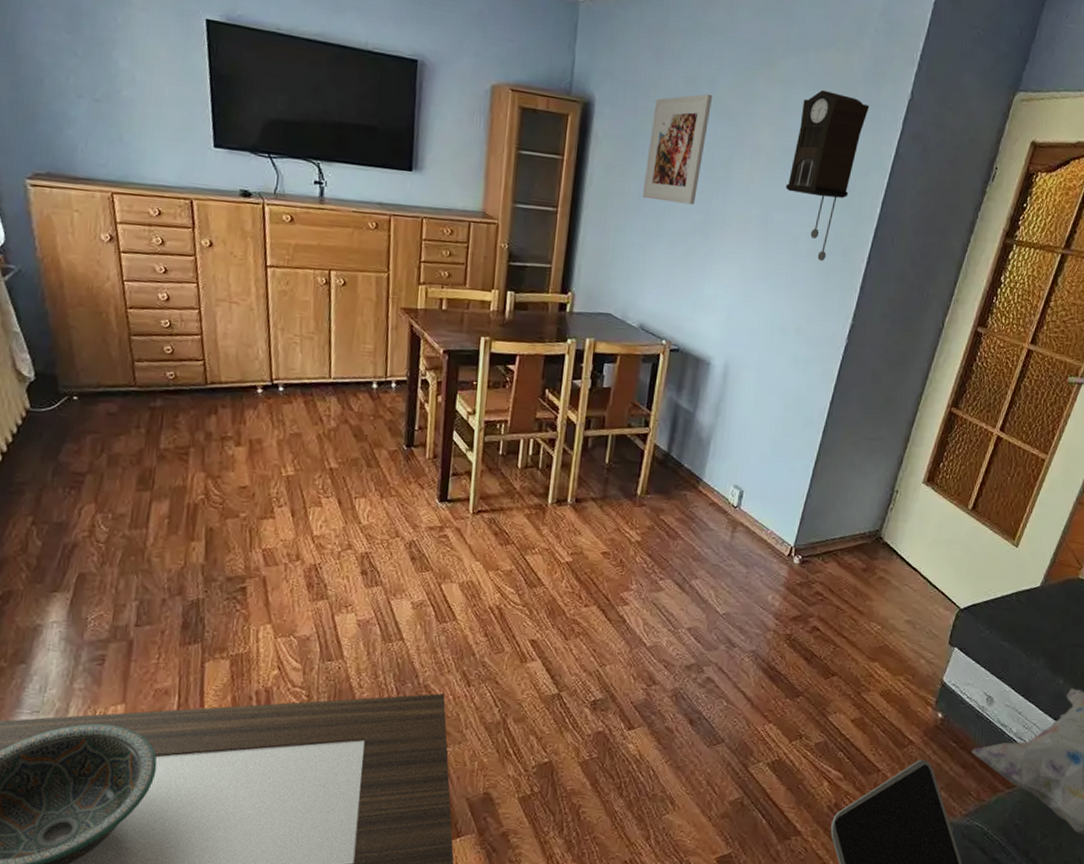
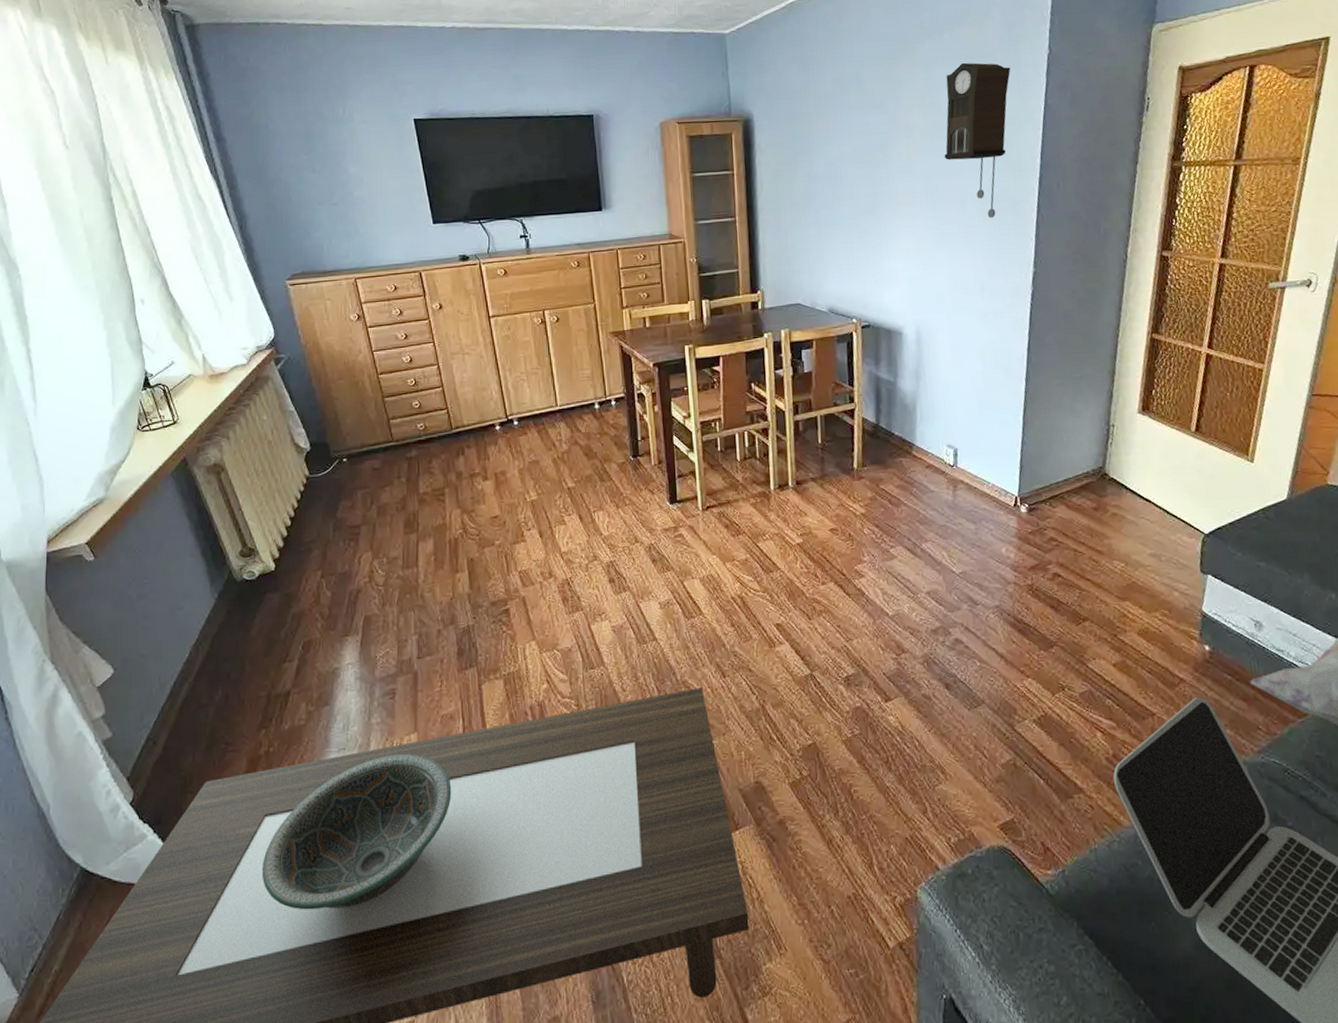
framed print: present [642,93,712,205] -> none [808,89,861,194]

